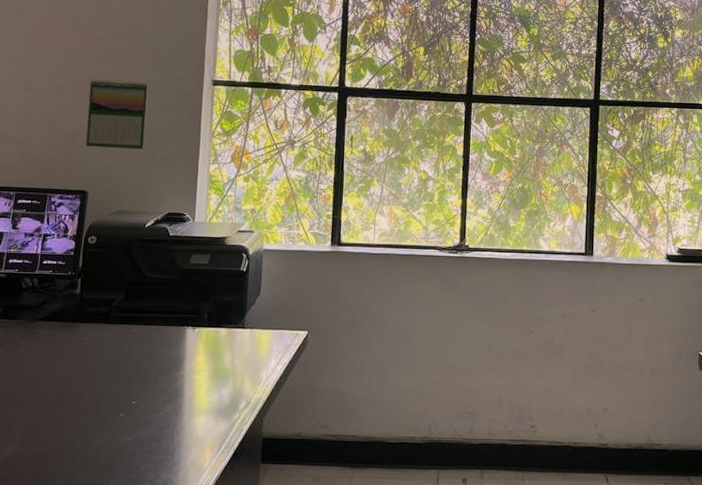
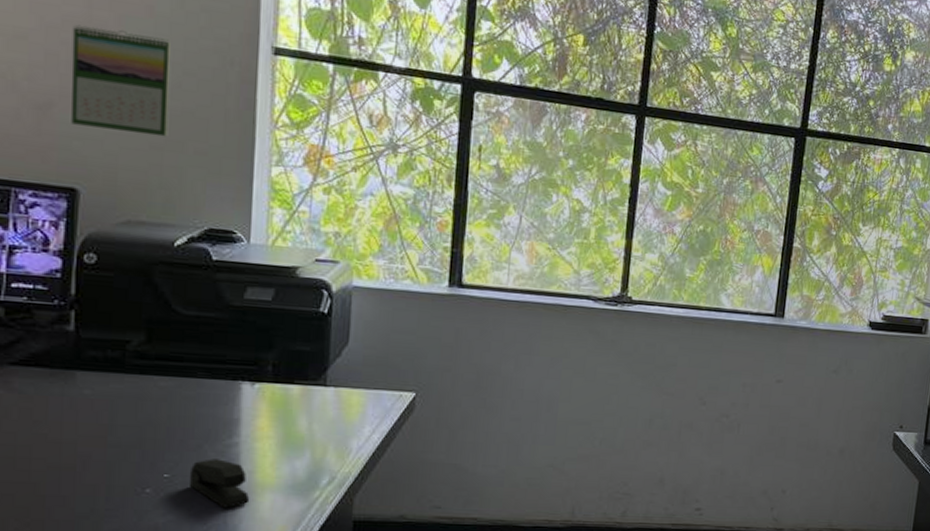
stapler: none [148,388,190,429] -> present [188,459,250,509]

